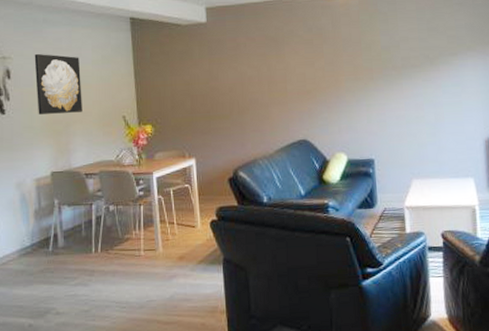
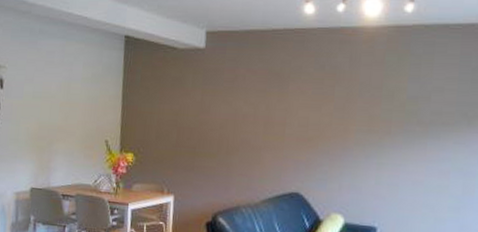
wall art: present [34,53,82,115] -> none [24,65,70,131]

